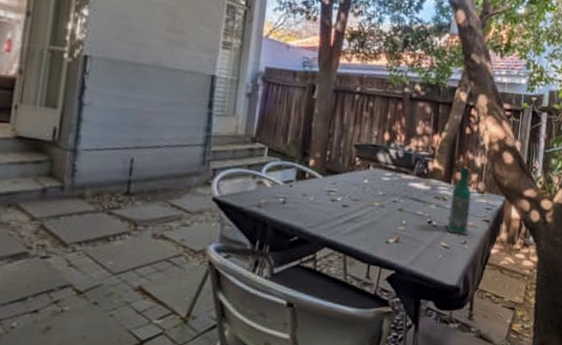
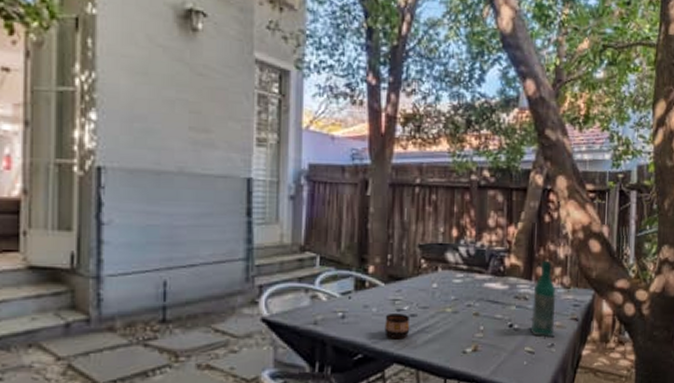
cup: none [319,203,342,226] -> present [384,314,410,339]

